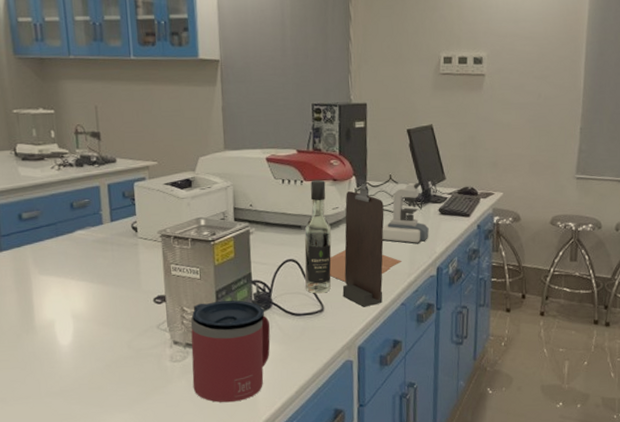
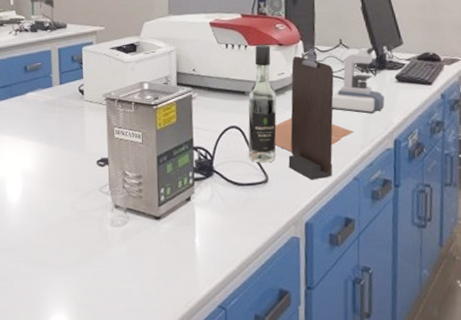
beverage cup: present [190,300,271,403] -> none [131,165,212,273]

